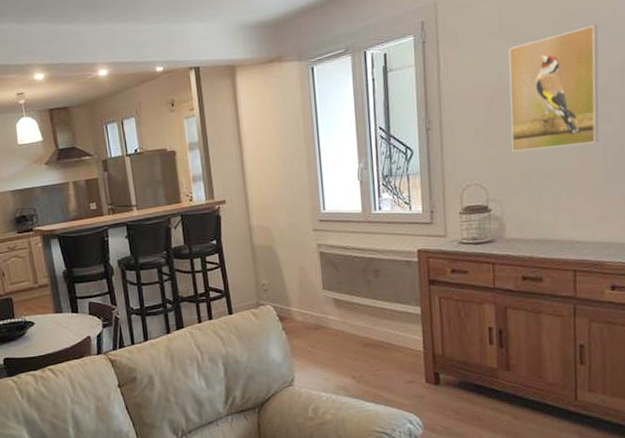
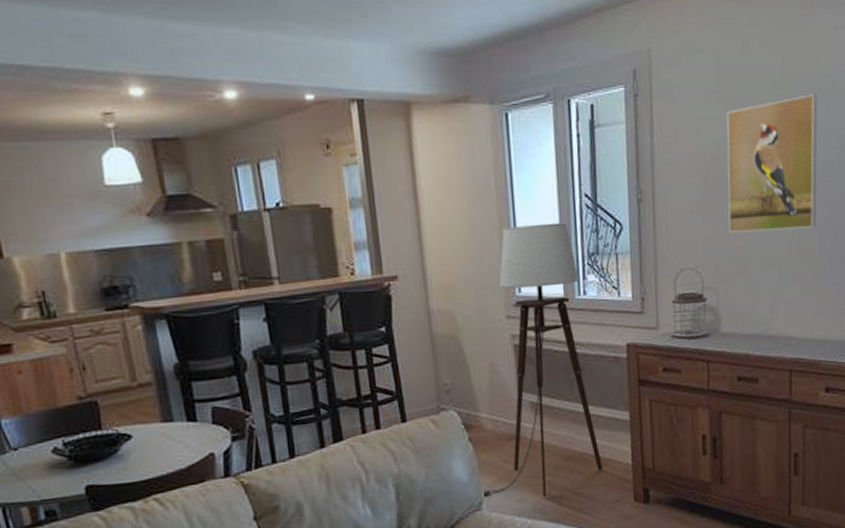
floor lamp: none [295,151,397,377] -> present [484,222,603,497]

